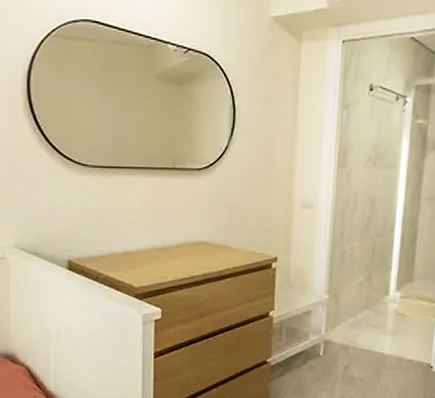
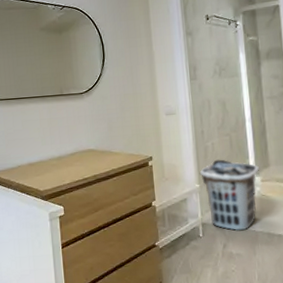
clothes hamper: none [330,267,402,351] -> present [199,159,260,231]

